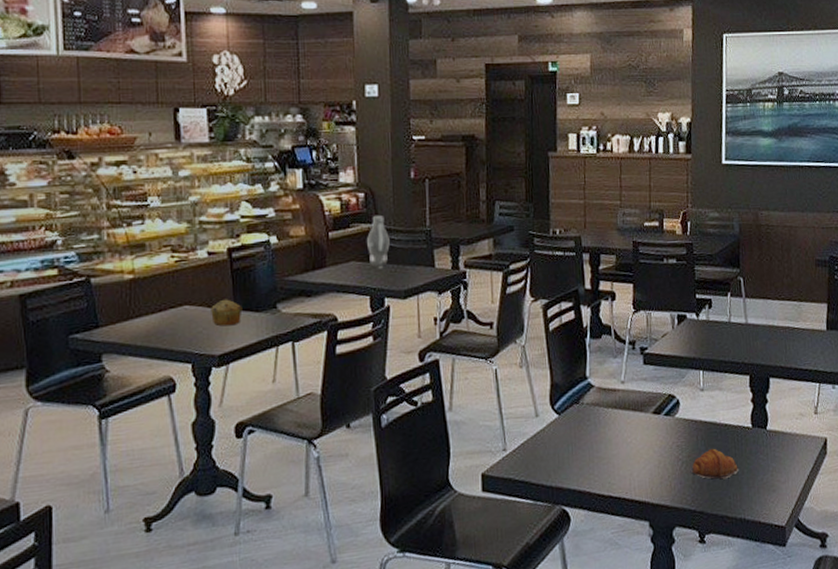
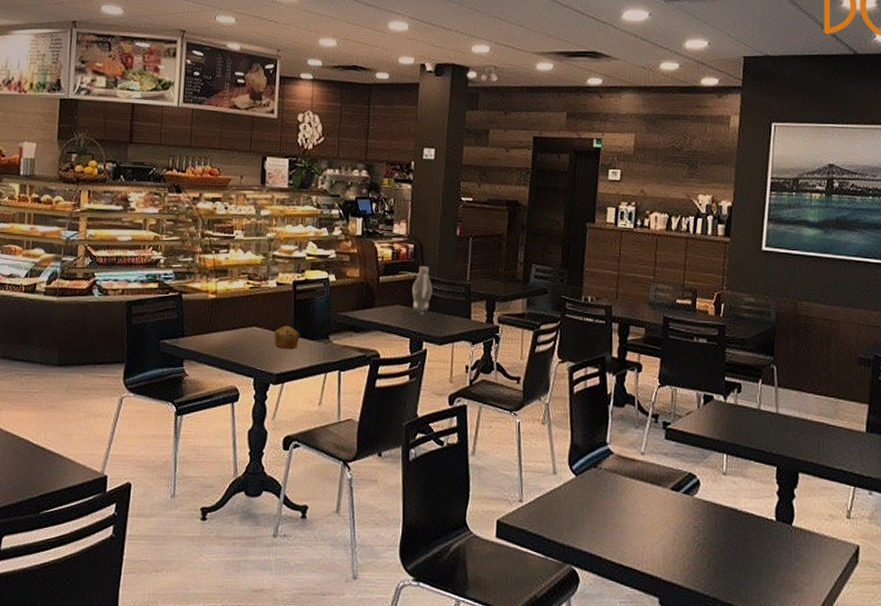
croissant: present [691,448,738,480] -> none [707,535,758,570]

